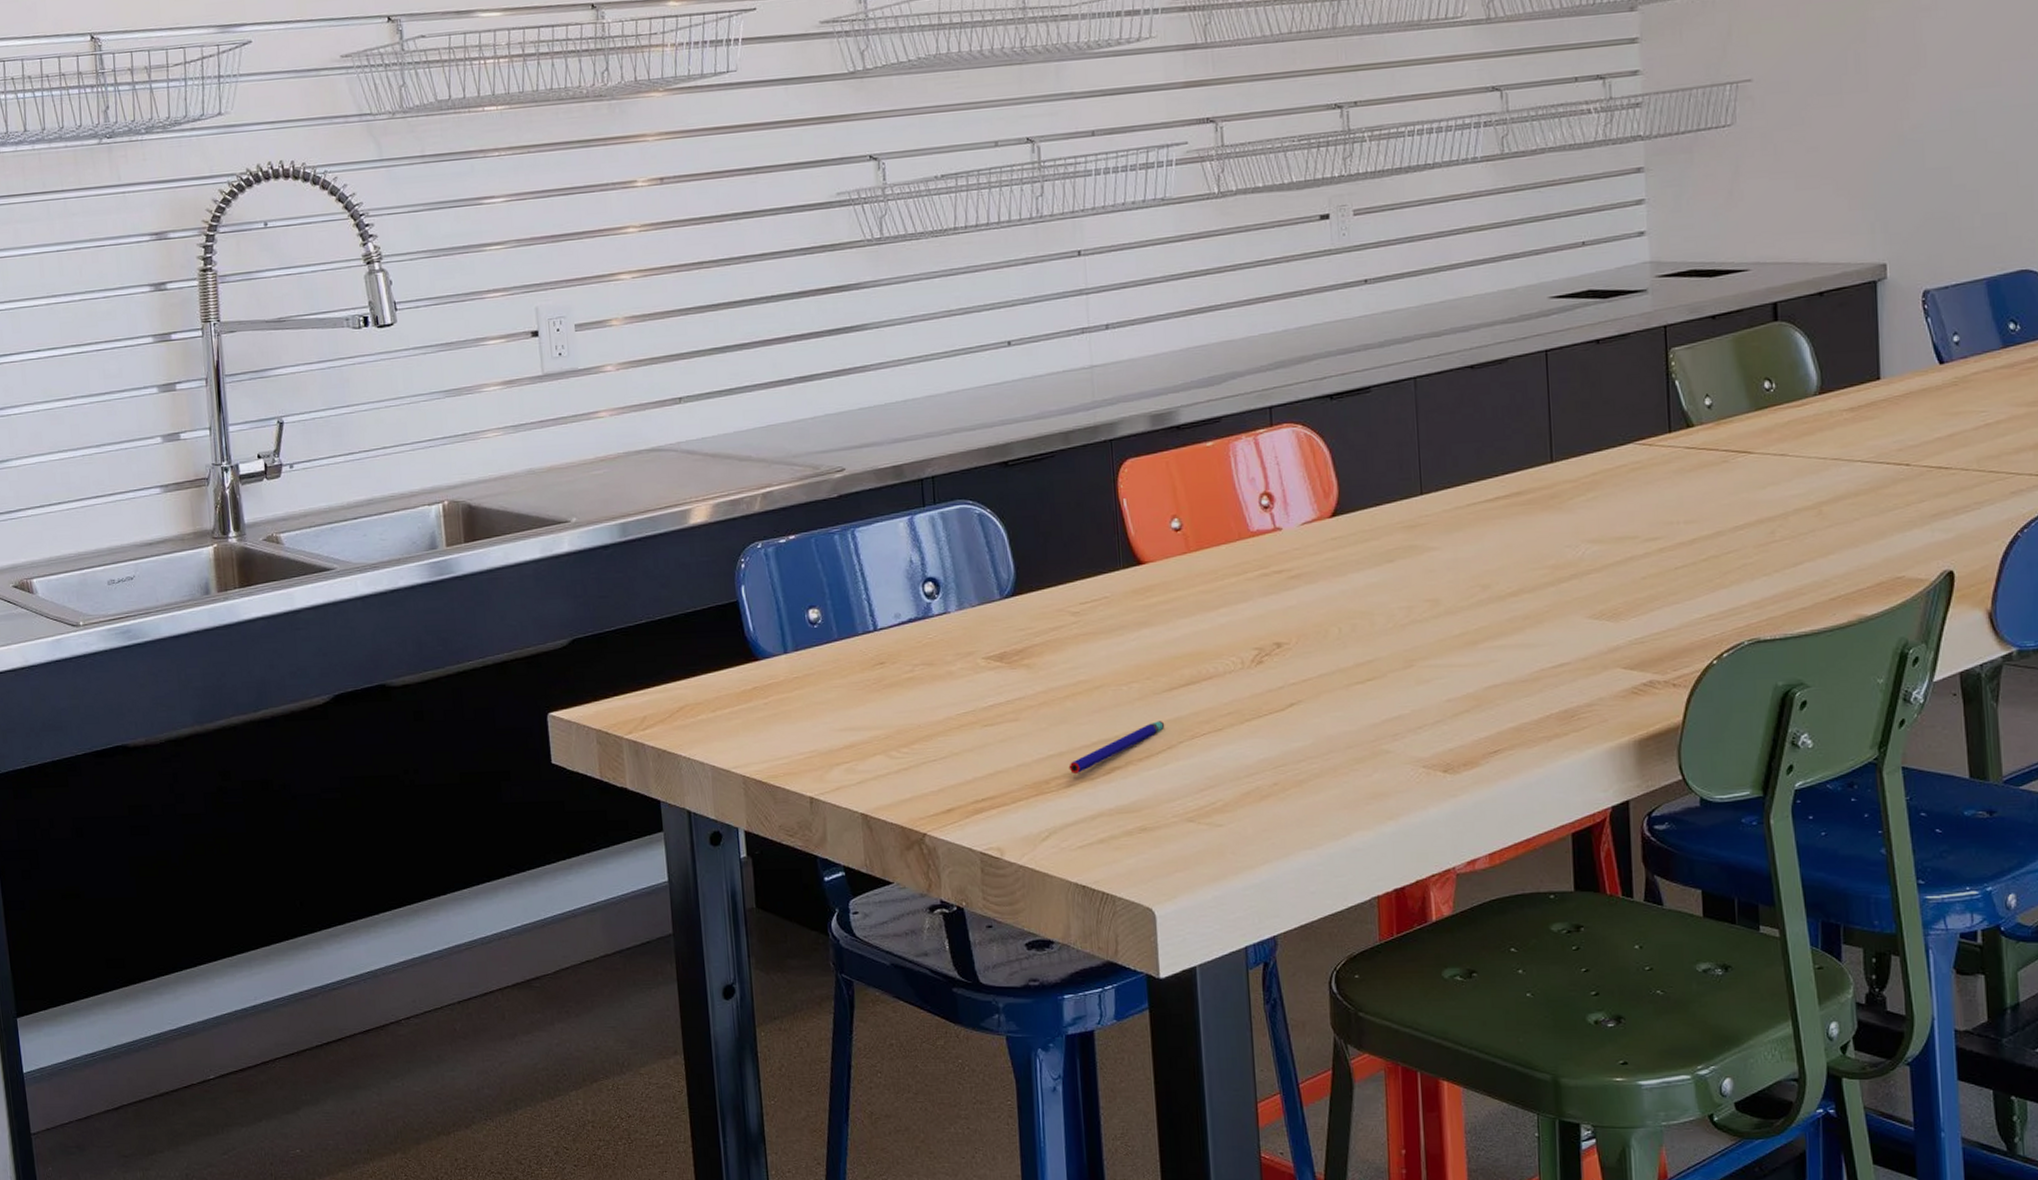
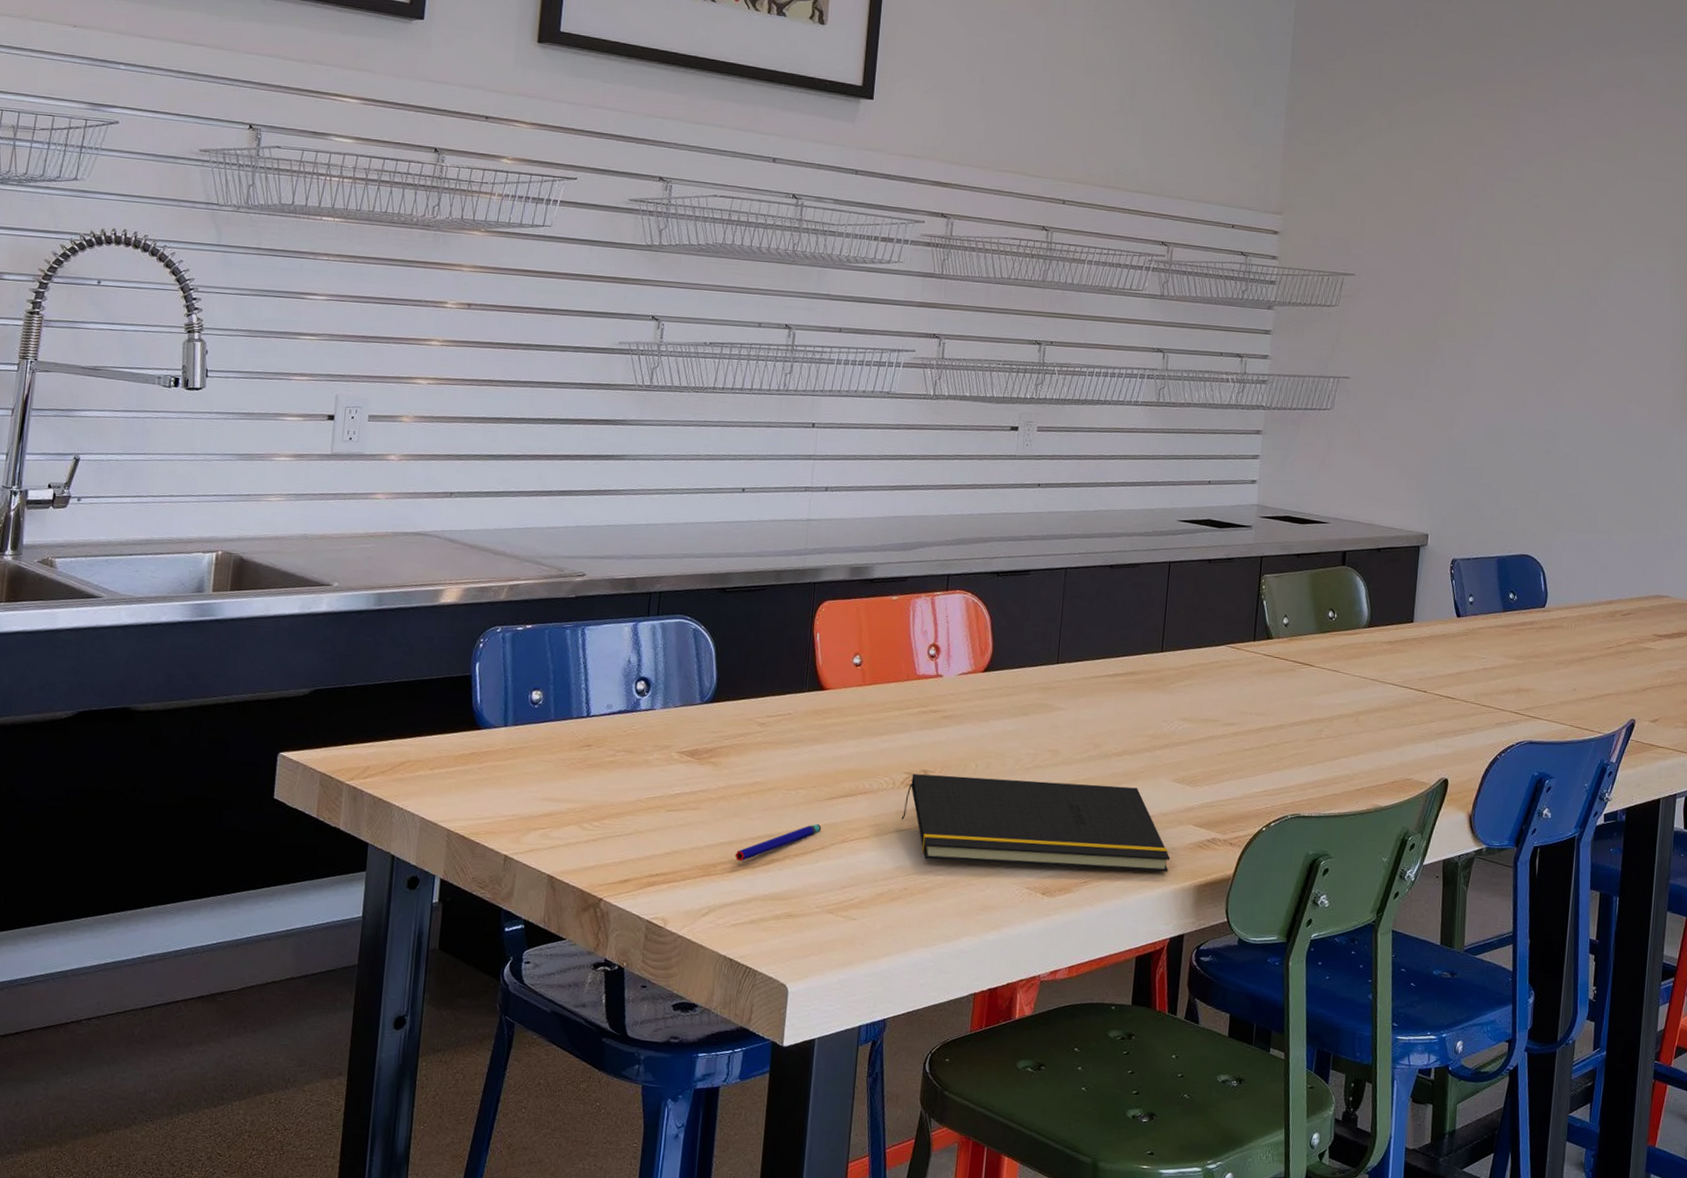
notepad: none [1257,631,1599,747] -> present [901,773,1171,872]

